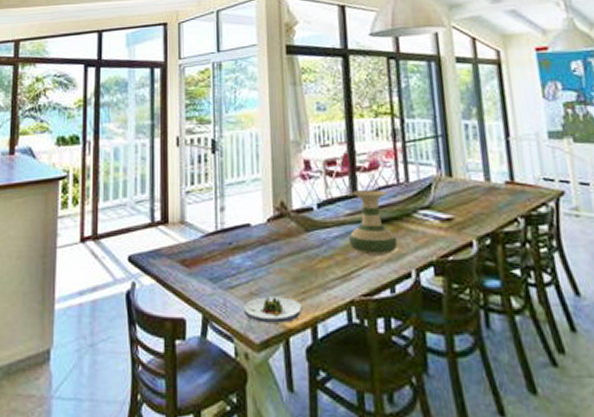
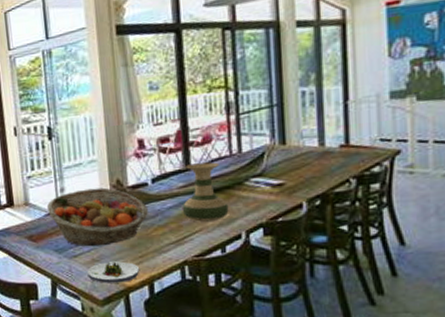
fruit basket: none [204,209,313,277] -> present [46,187,148,247]

